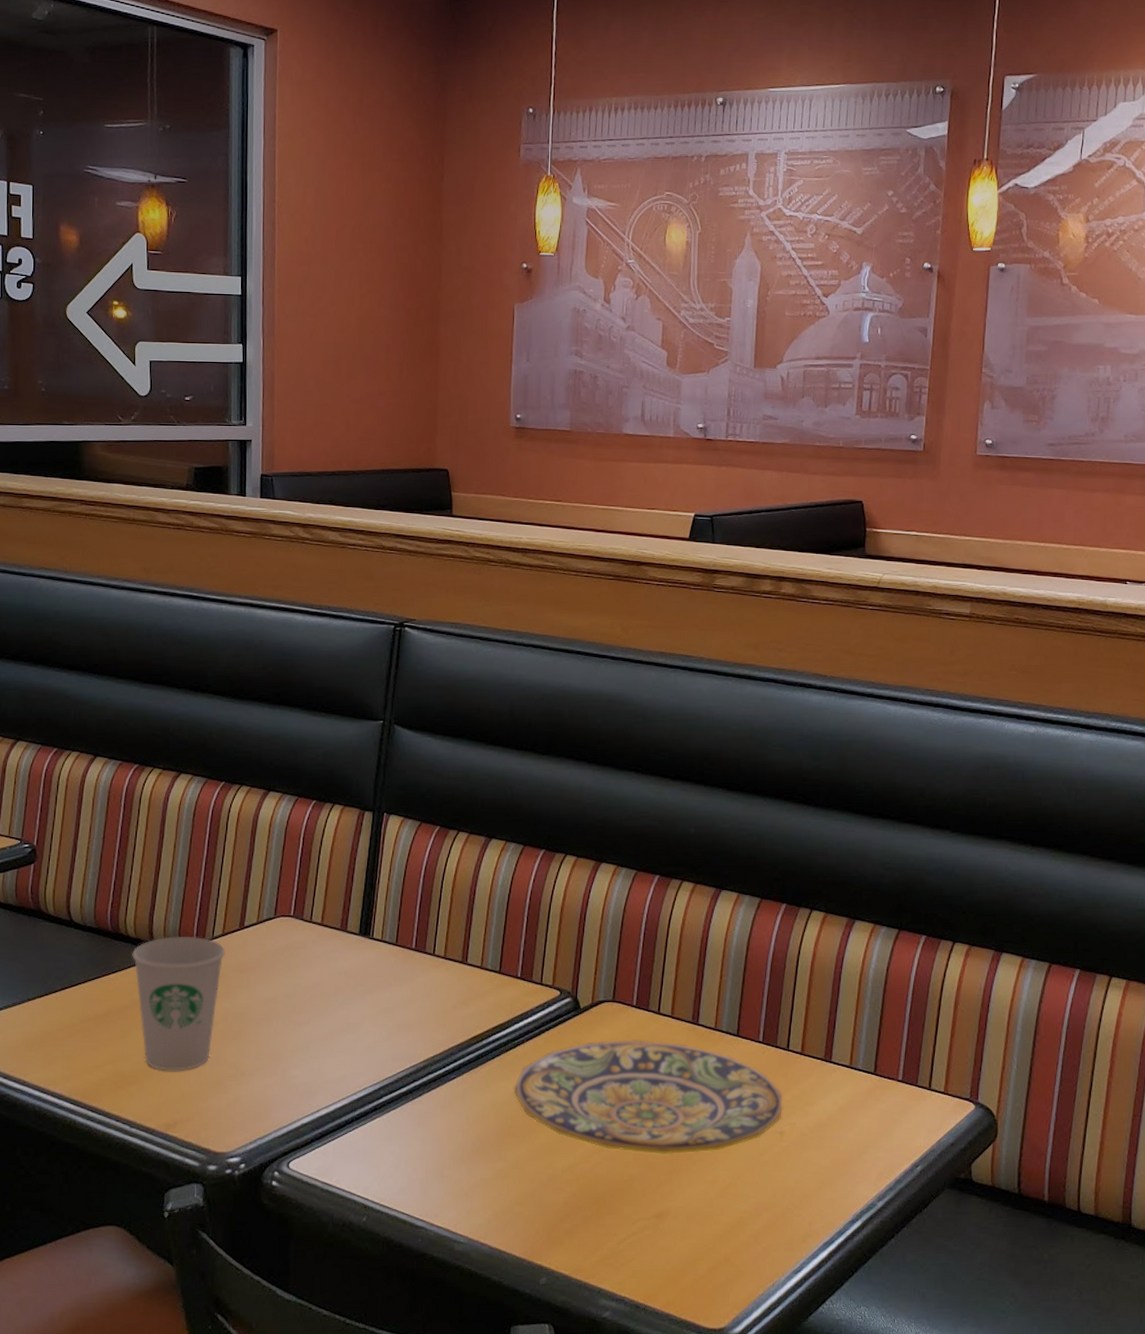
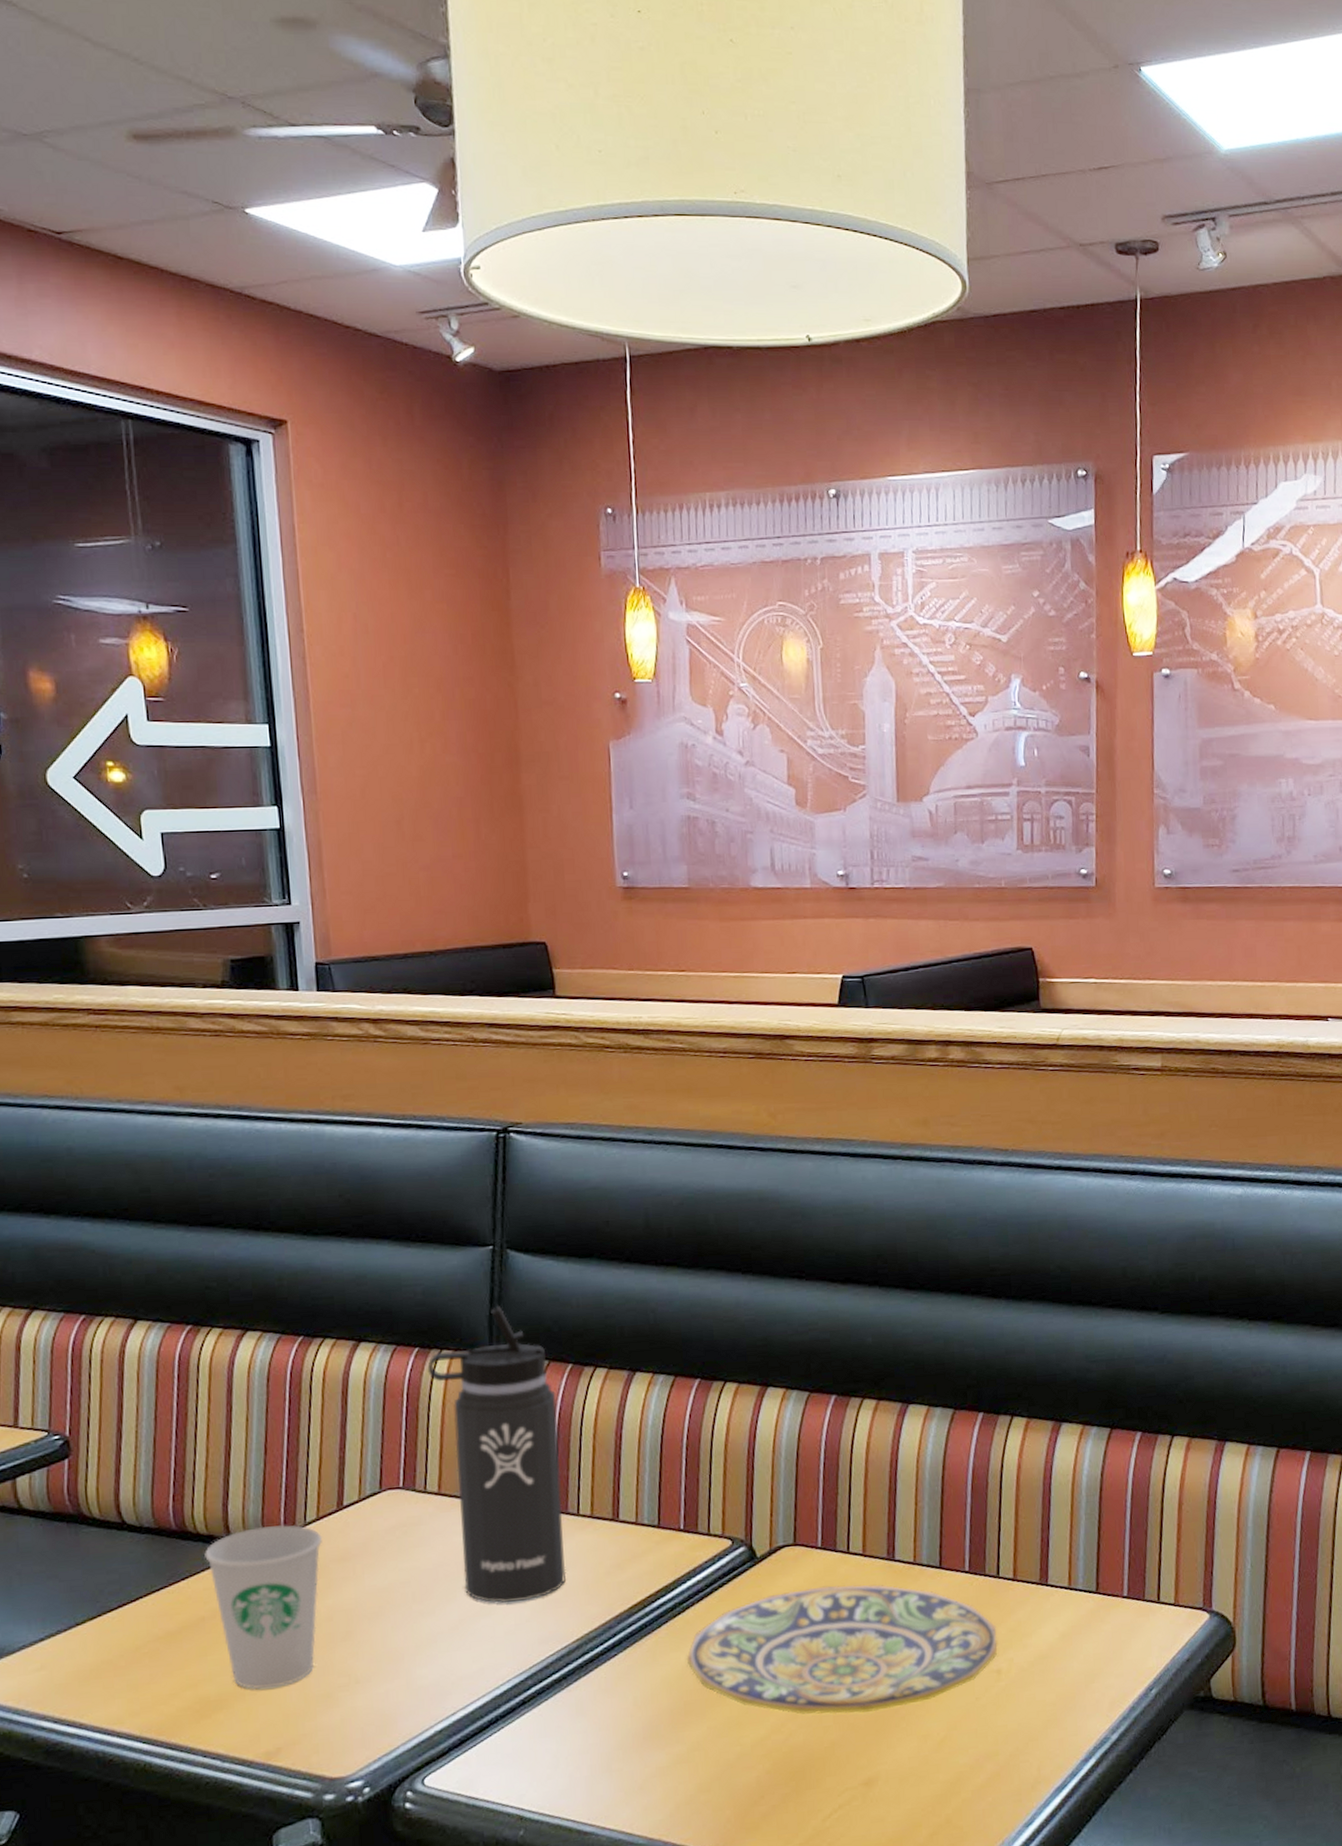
thermos bottle: none [321,771,424,1022] -> present [427,1305,566,1603]

